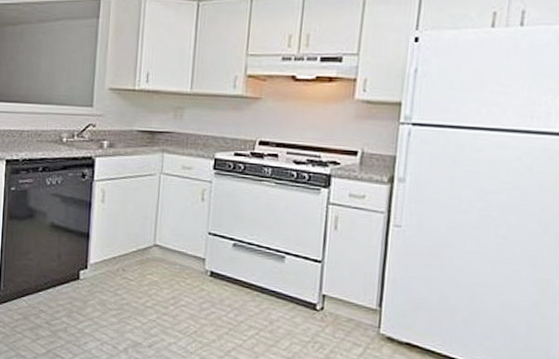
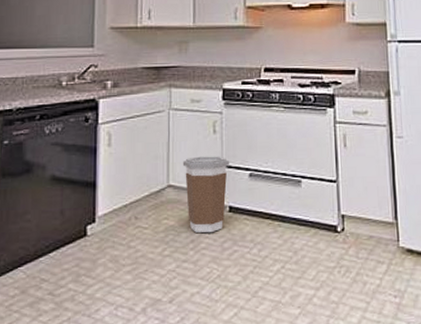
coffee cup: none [169,221,216,293] -> present [182,156,230,233]

